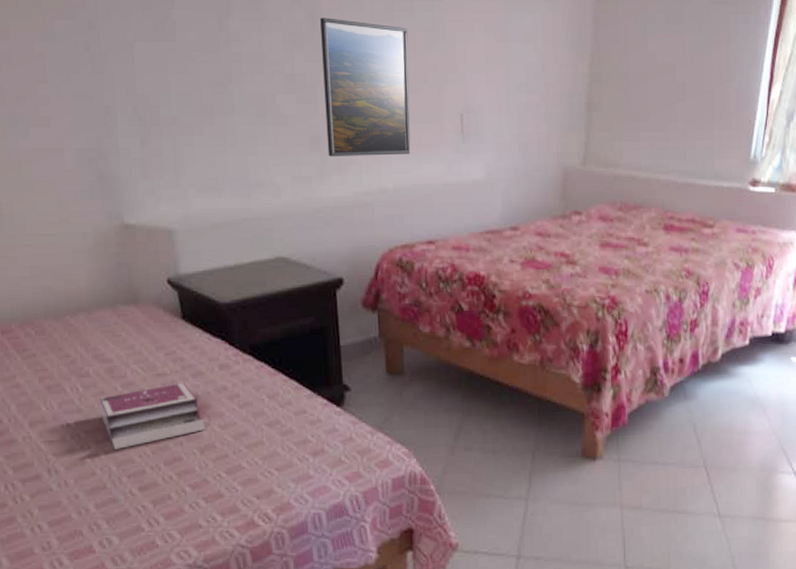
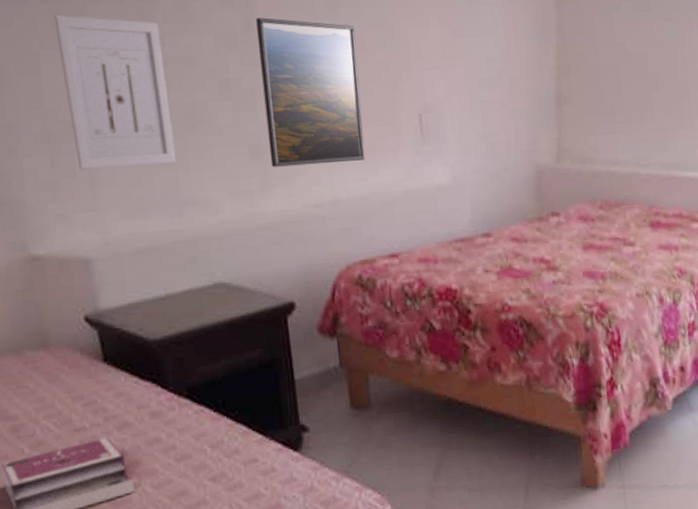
wall art: none [146,8,247,151] -> present [54,14,177,170]

